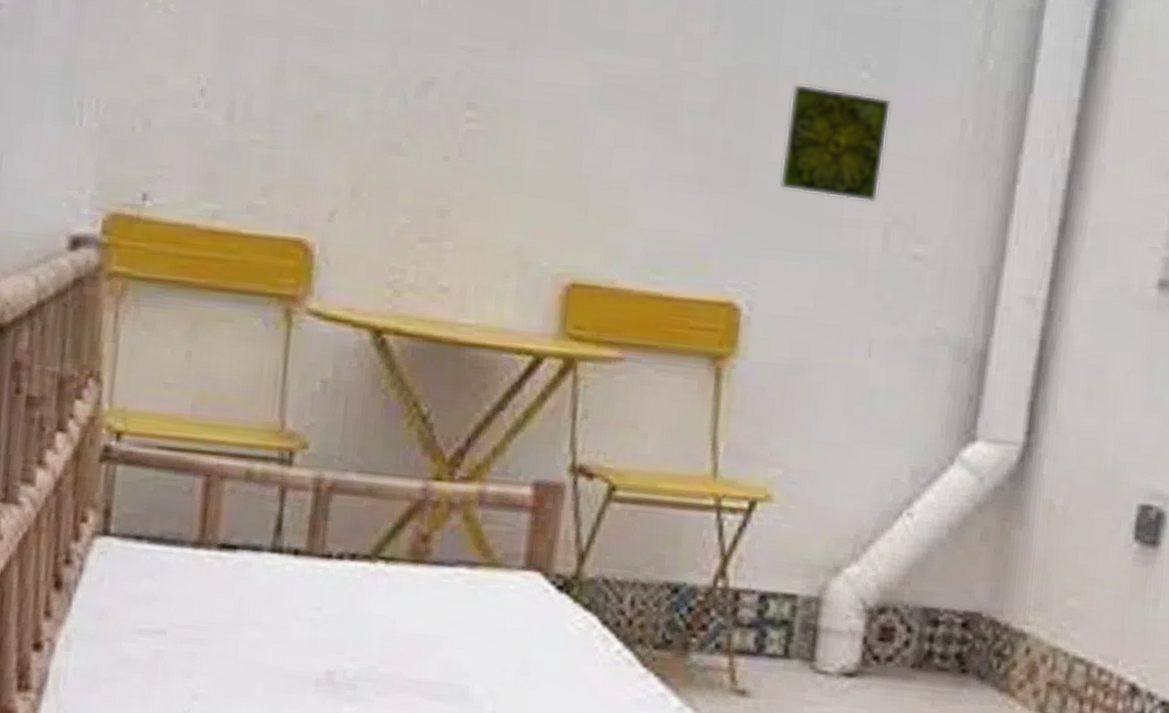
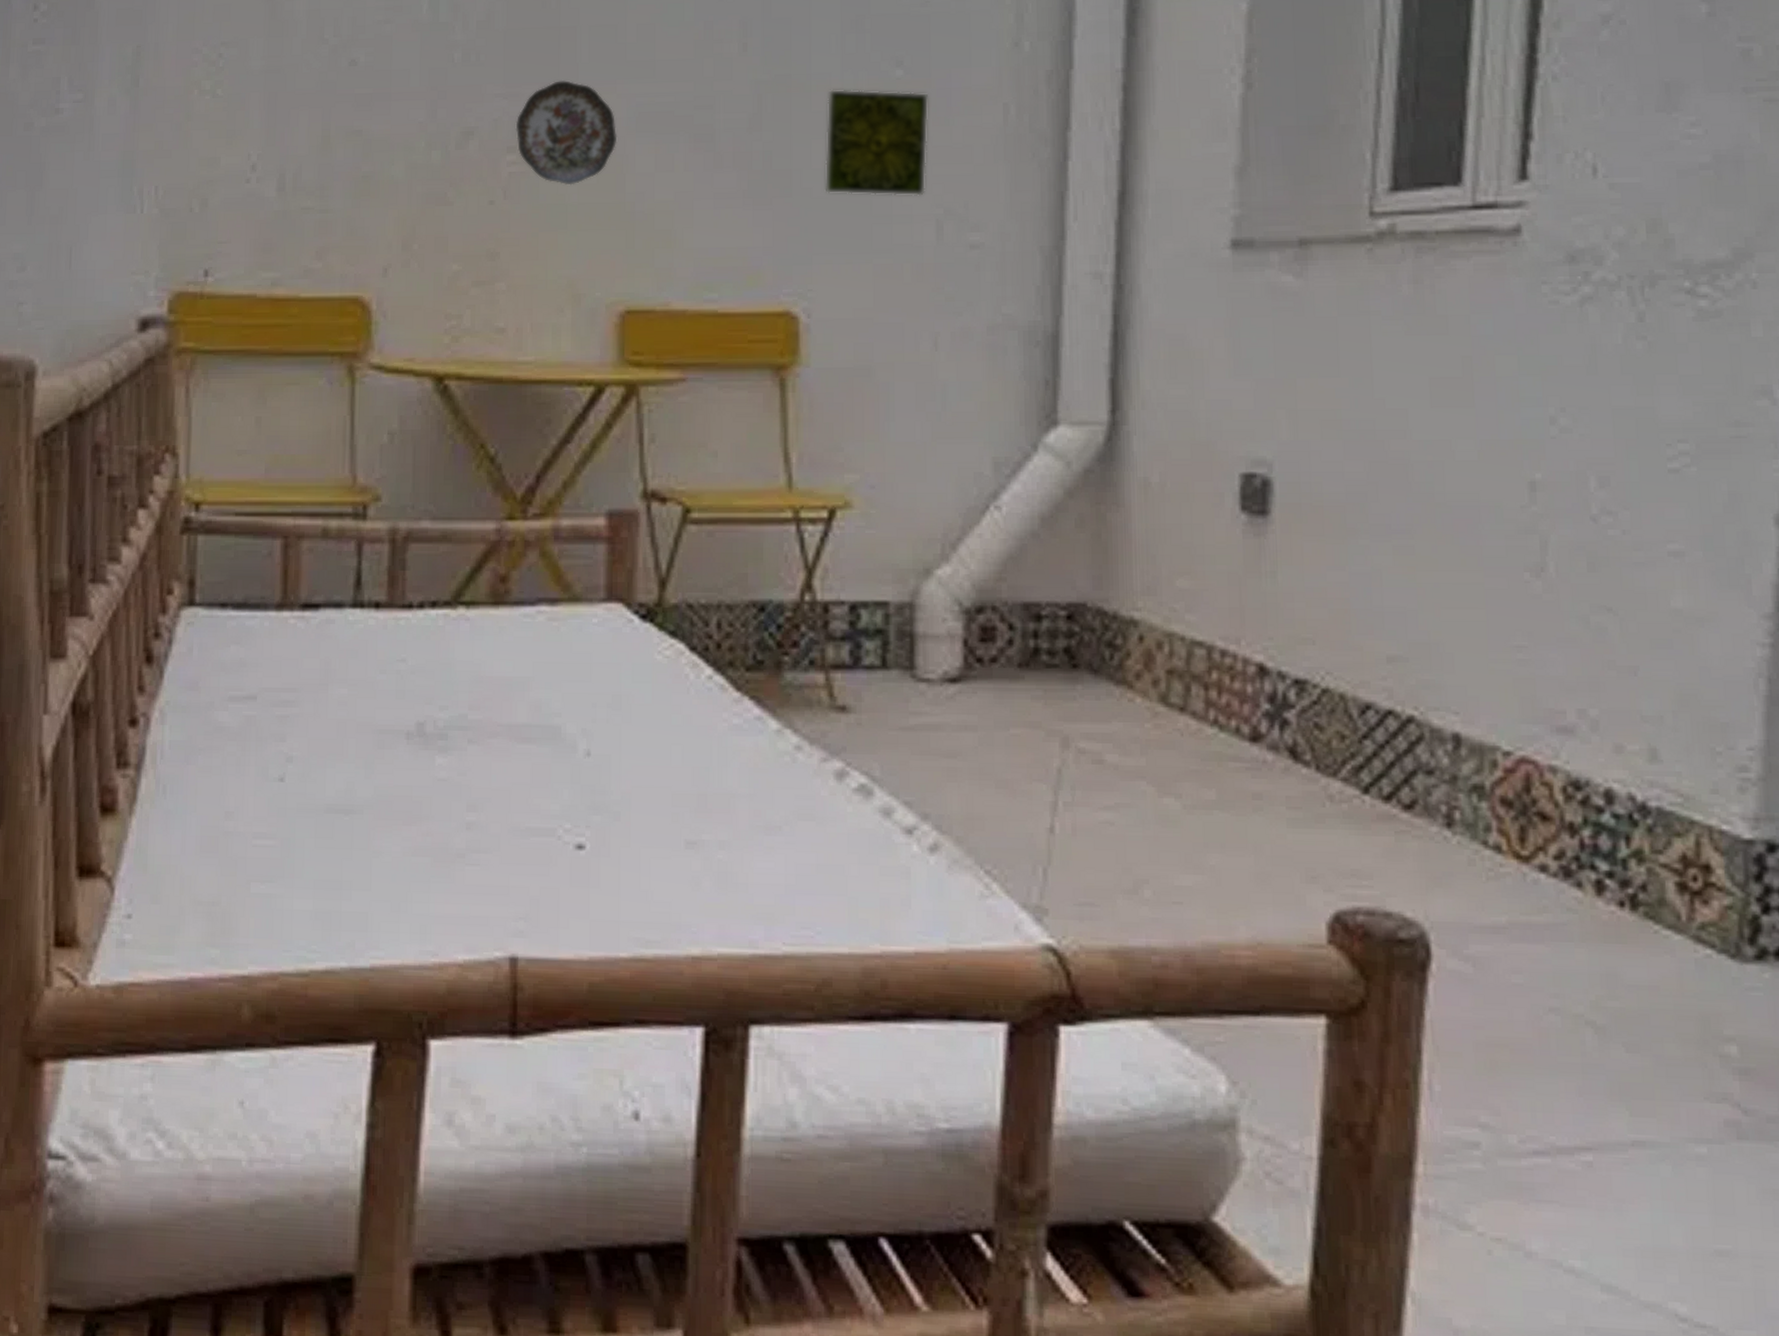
decorative plate: none [477,40,580,150] -> present [515,80,618,186]

